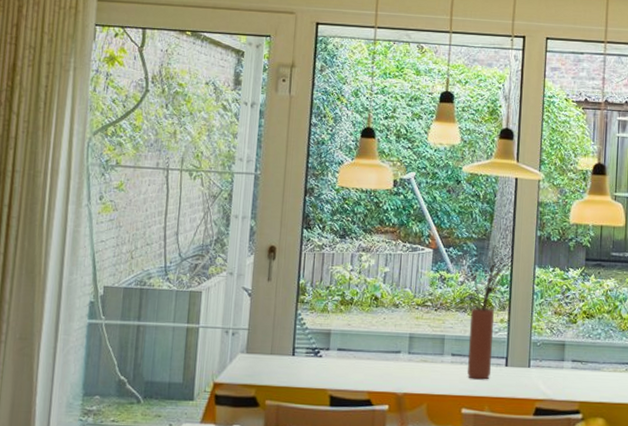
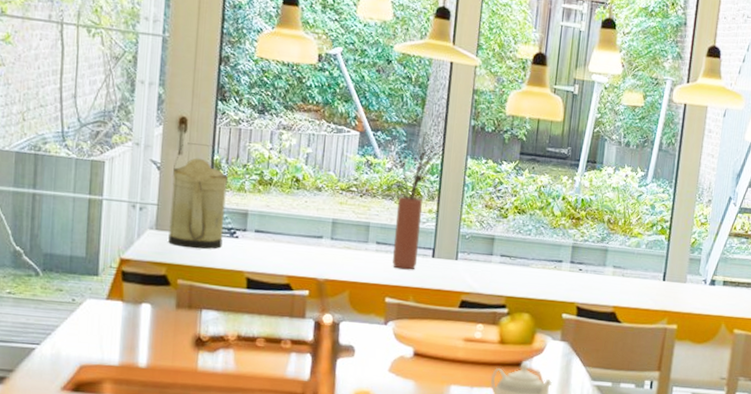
watering can: none [258,269,313,369] -> present [168,143,229,249]

